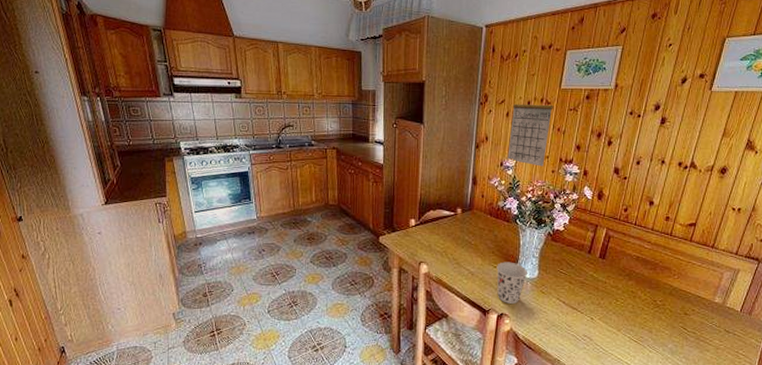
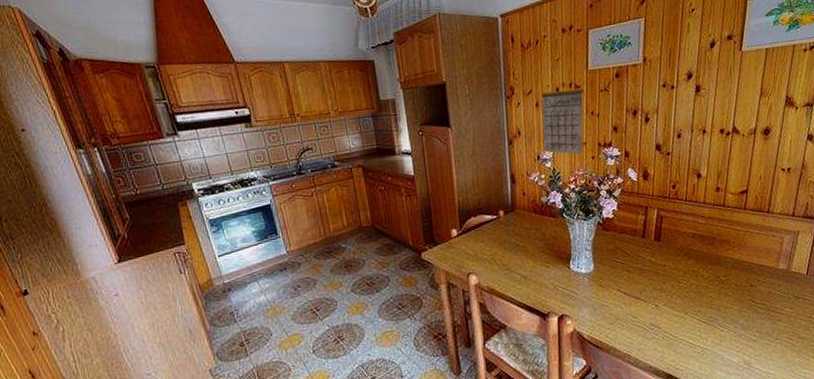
cup: present [496,261,528,304] -> none [549,259,584,304]

